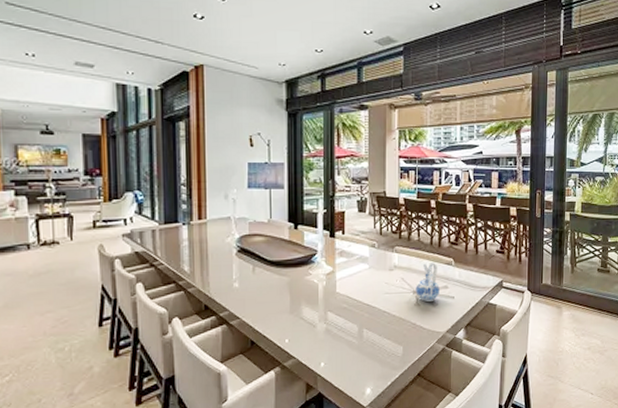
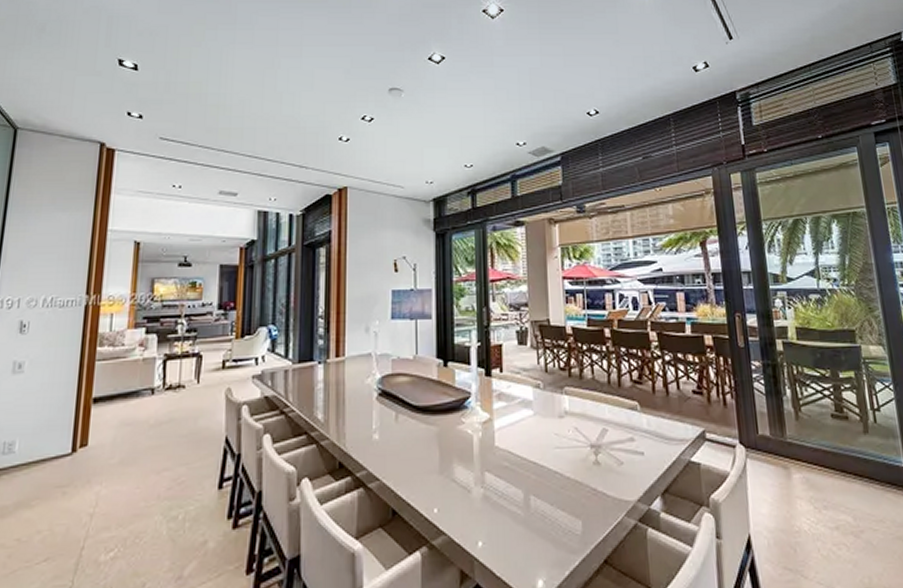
ceramic pitcher: present [415,262,440,302] -> none [593,407,624,459]

